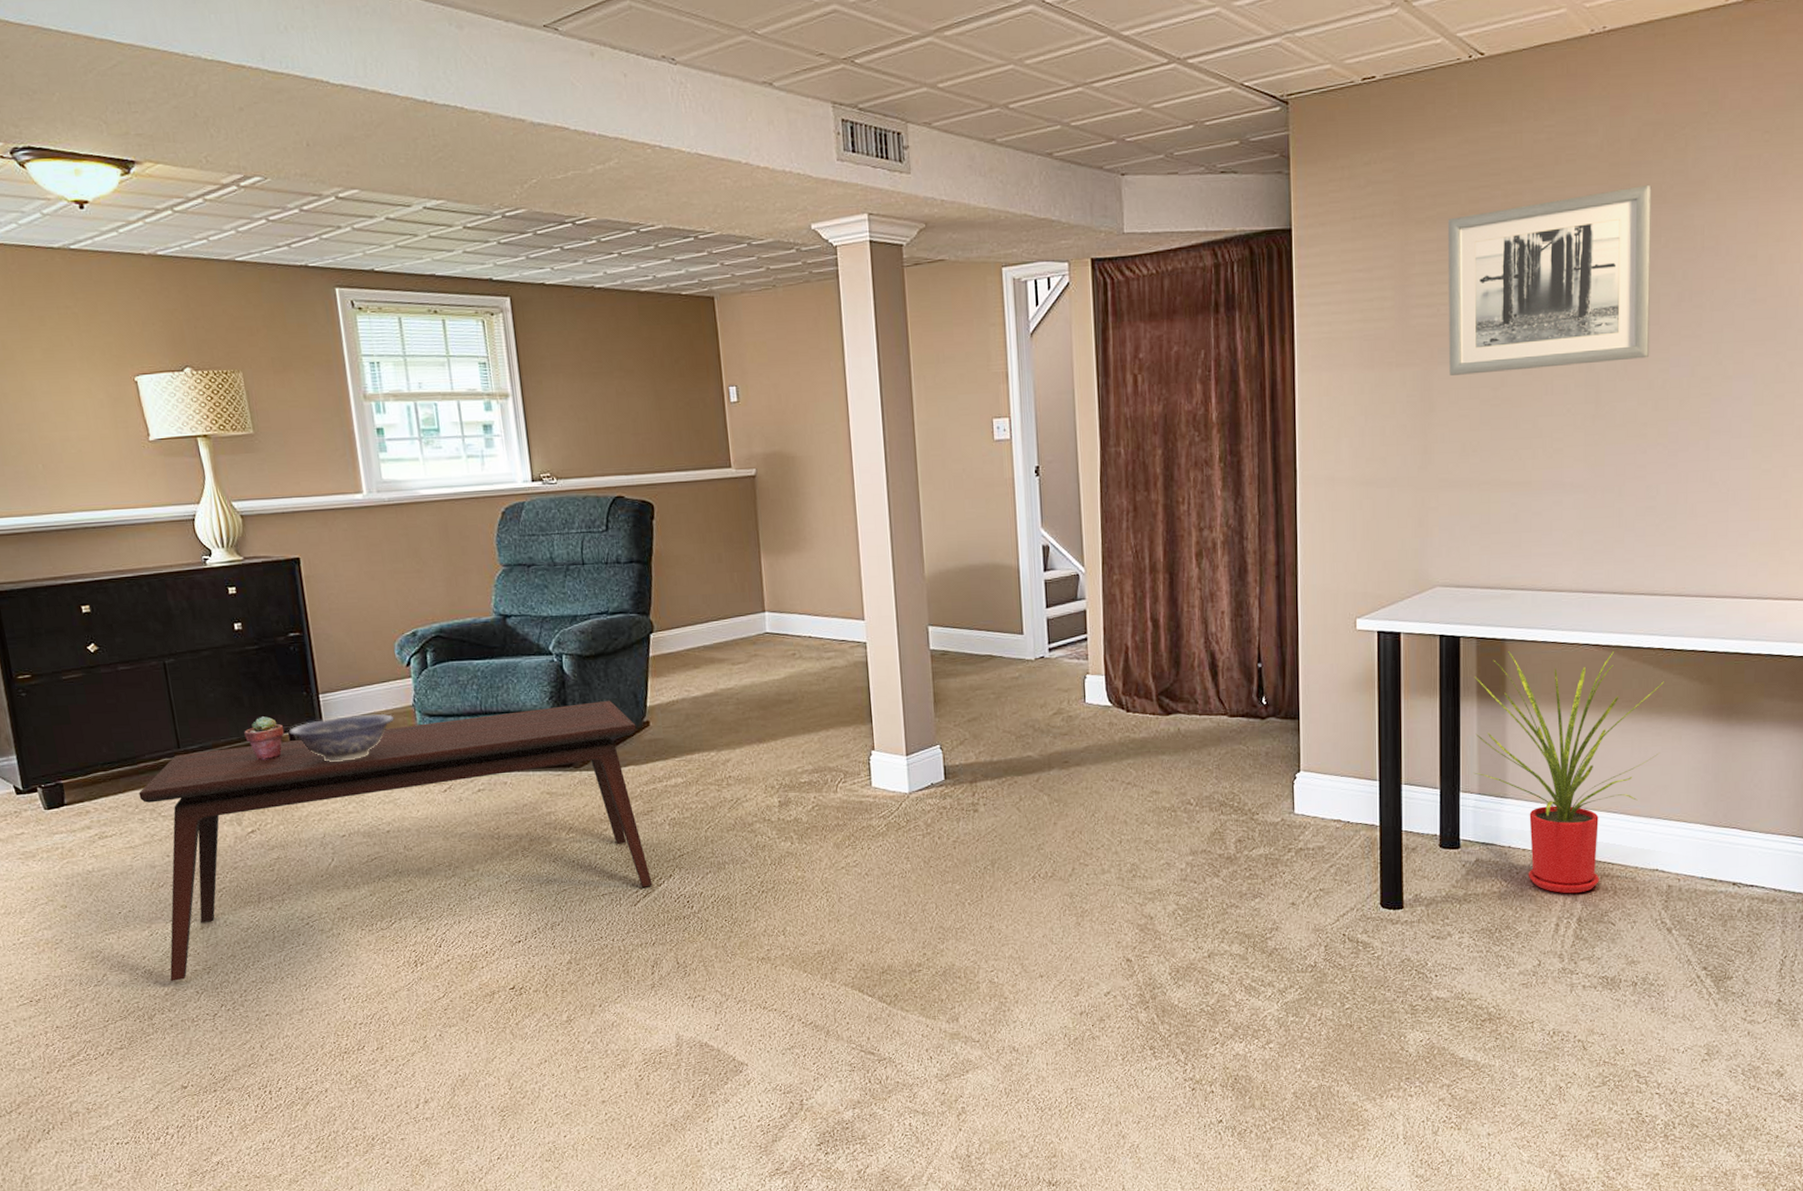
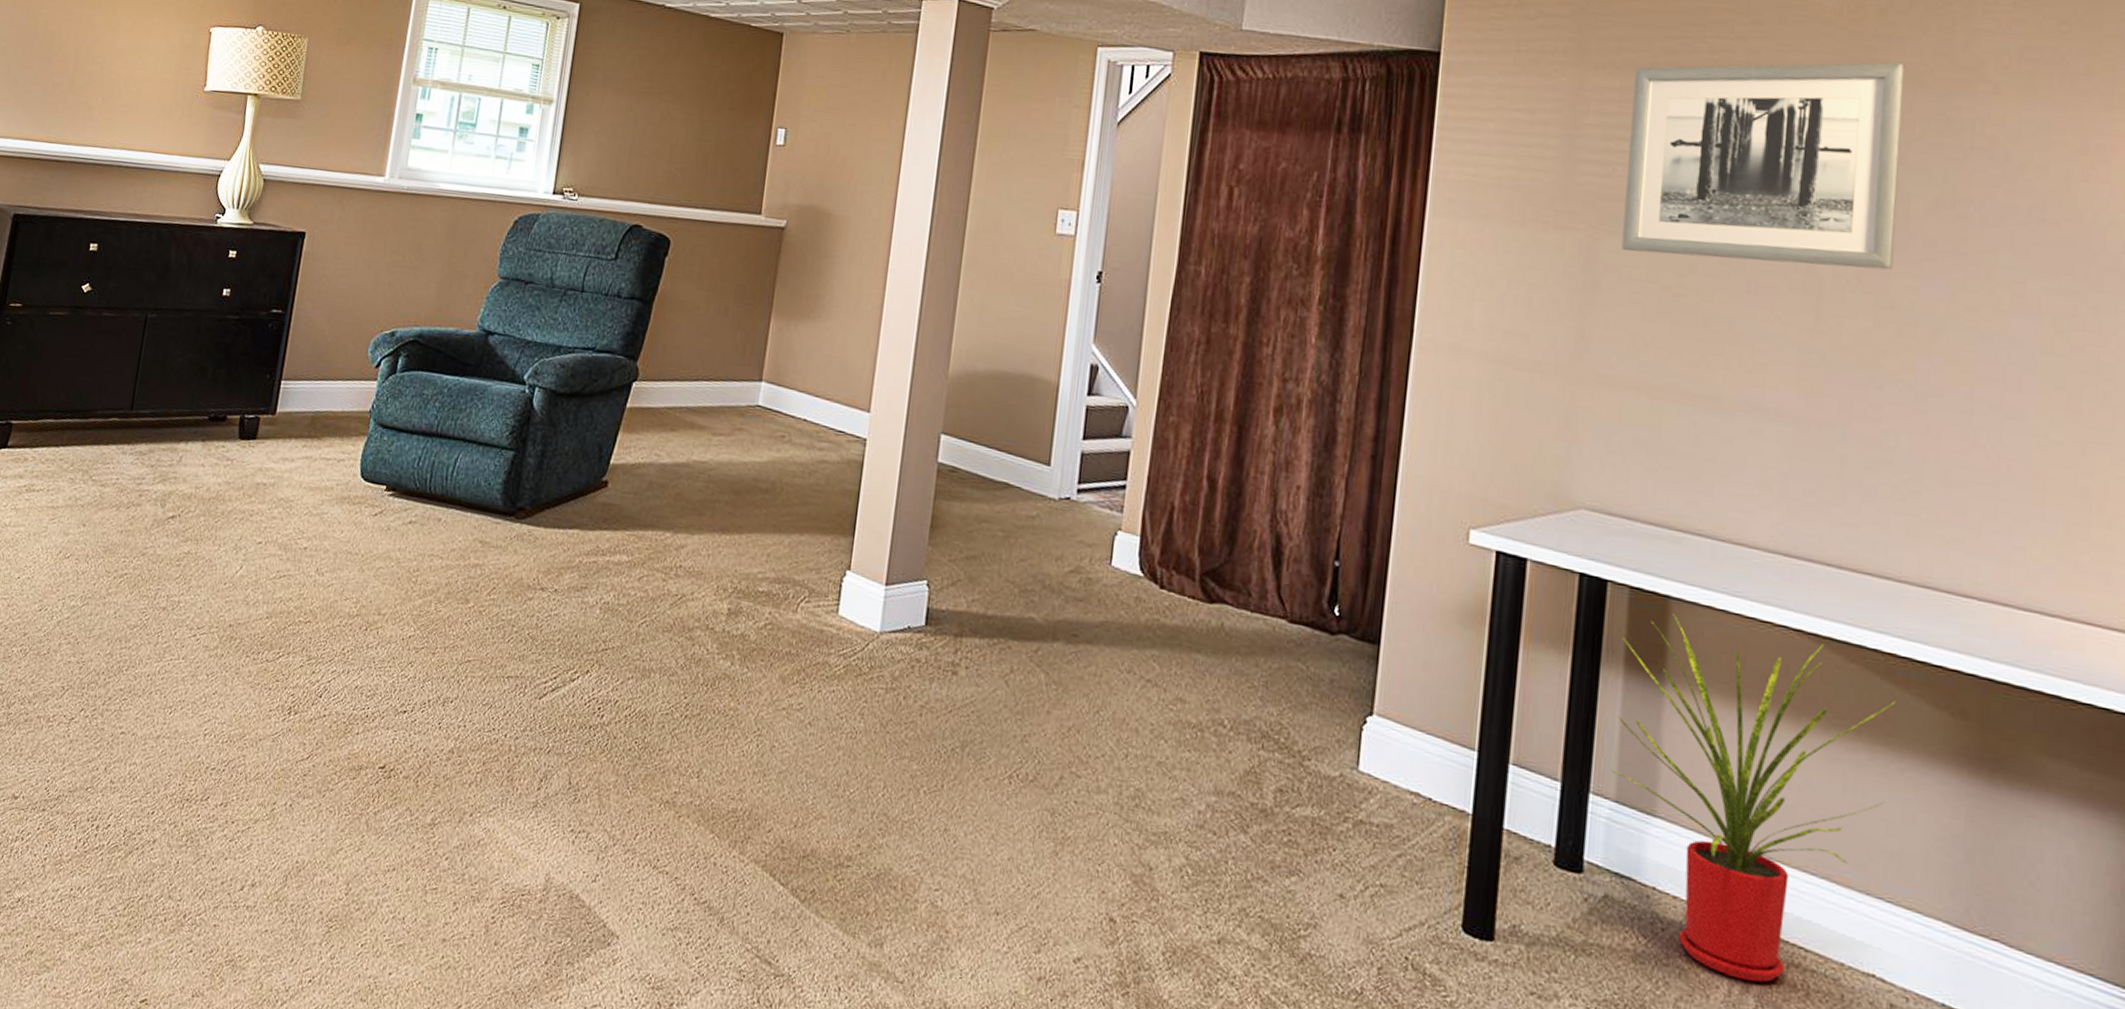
coffee table: present [138,700,653,982] -> none [41,416,593,679]
potted succulent: present [244,716,285,760] -> none [197,392,237,441]
decorative bowl: present [288,713,395,762] -> none [240,407,348,460]

